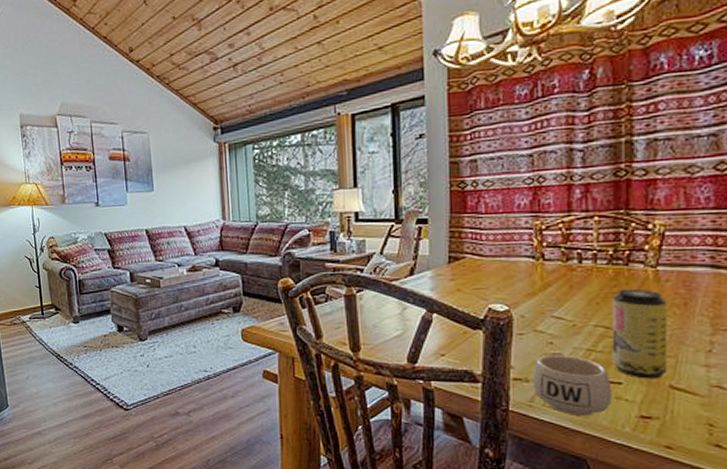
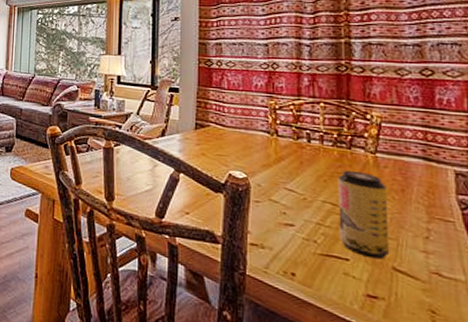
mug: present [532,354,612,416] -> none [268,223,341,289]

